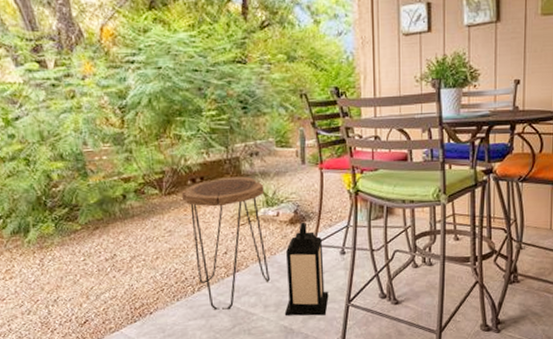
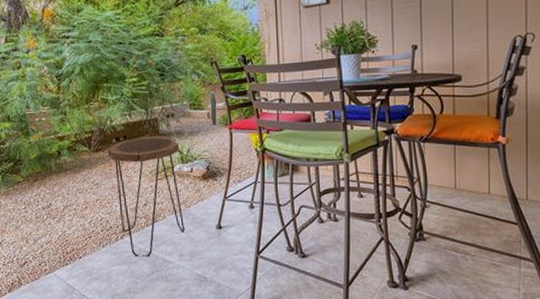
lantern: present [284,222,329,316] -> none [198,177,239,266]

